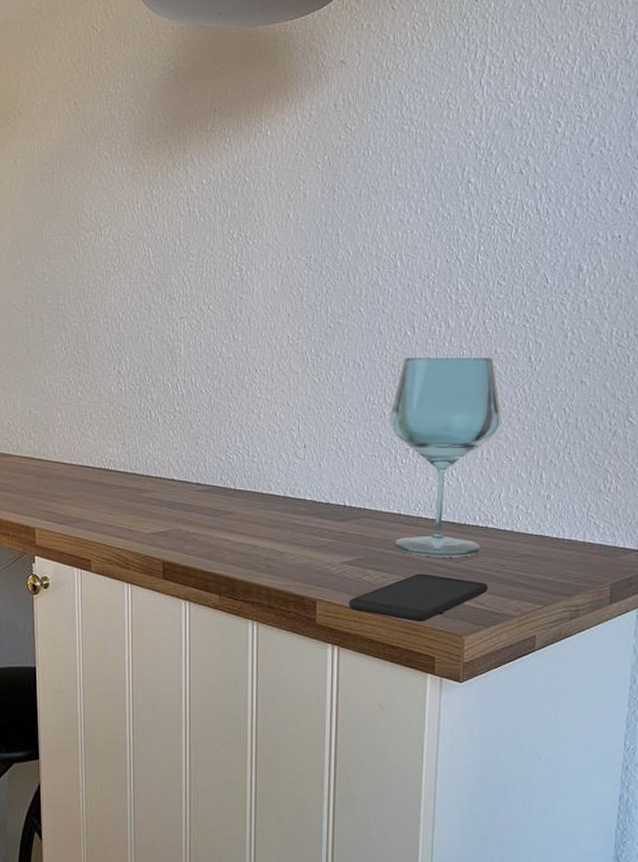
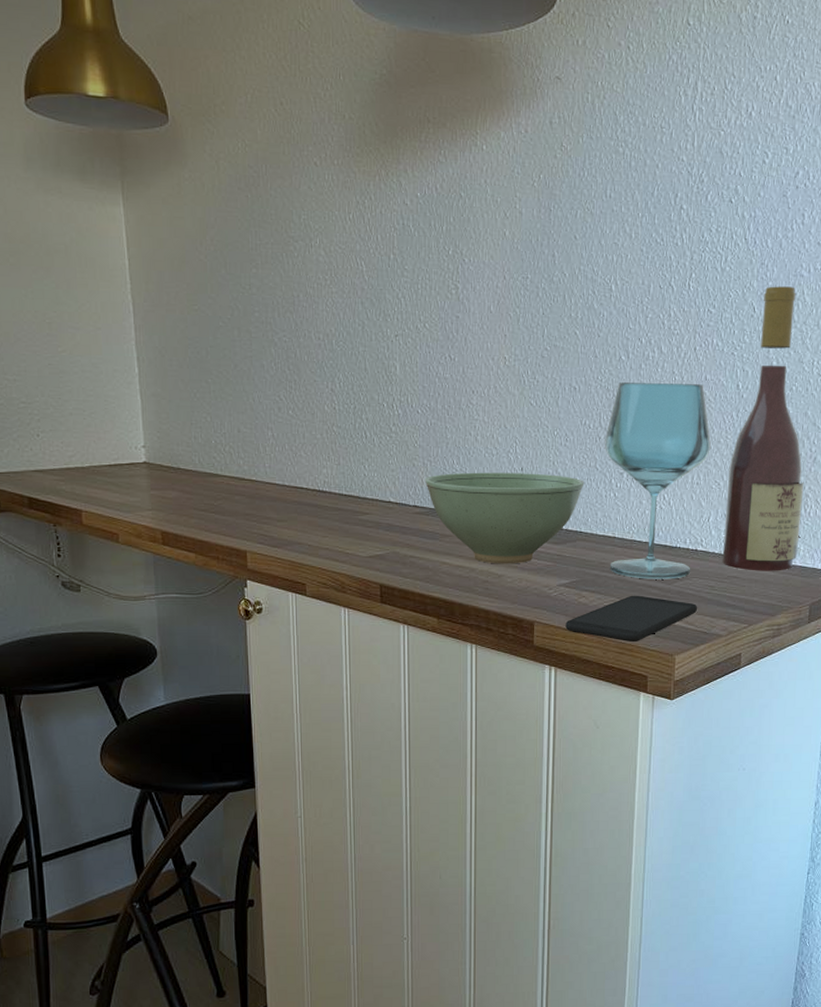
bowl: none [207,450,369,542] -> present [424,472,585,564]
wine bottle: none [514,256,603,550] -> present [722,286,804,571]

